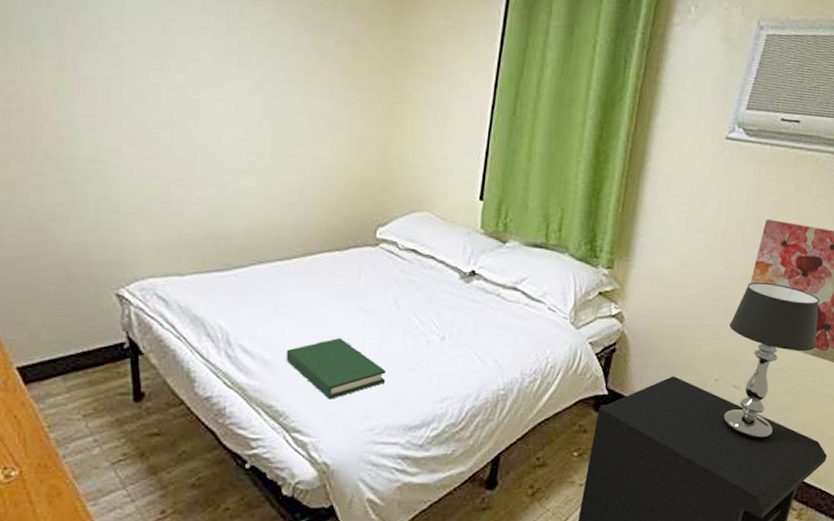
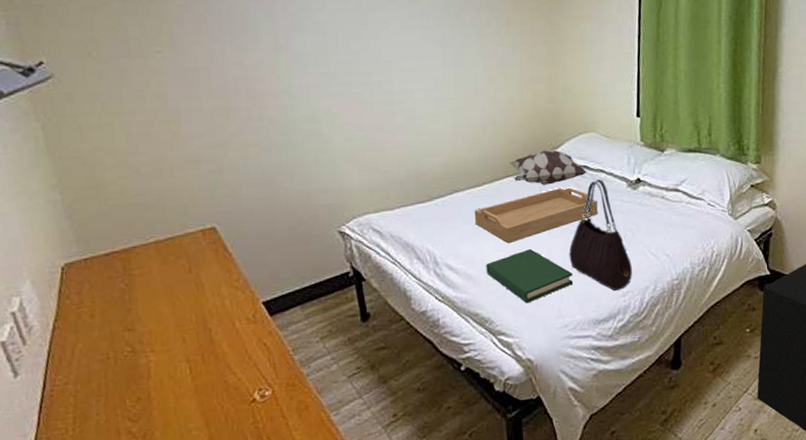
serving tray: none [279,271,423,329] -> present [474,187,598,244]
decorative pillow: none [327,226,416,267] -> present [510,149,587,185]
handbag: none [383,267,454,396] -> present [569,179,632,292]

